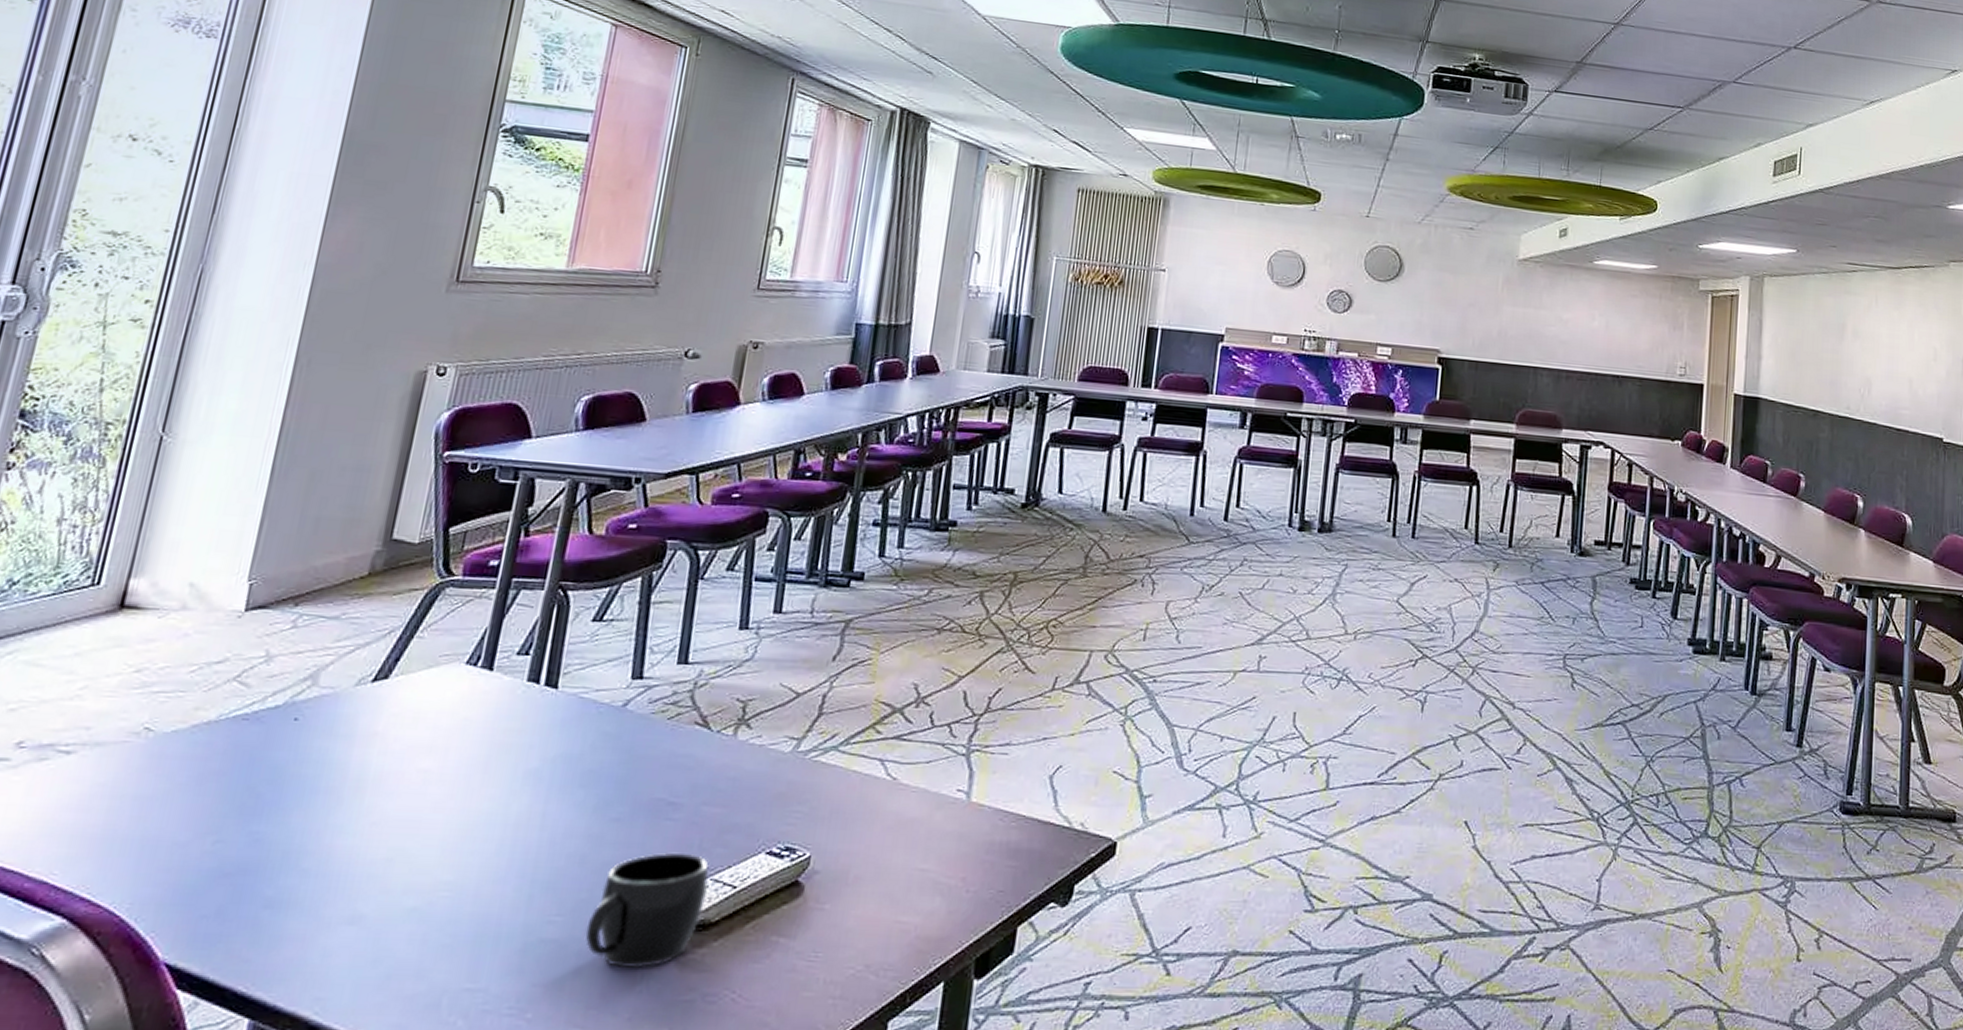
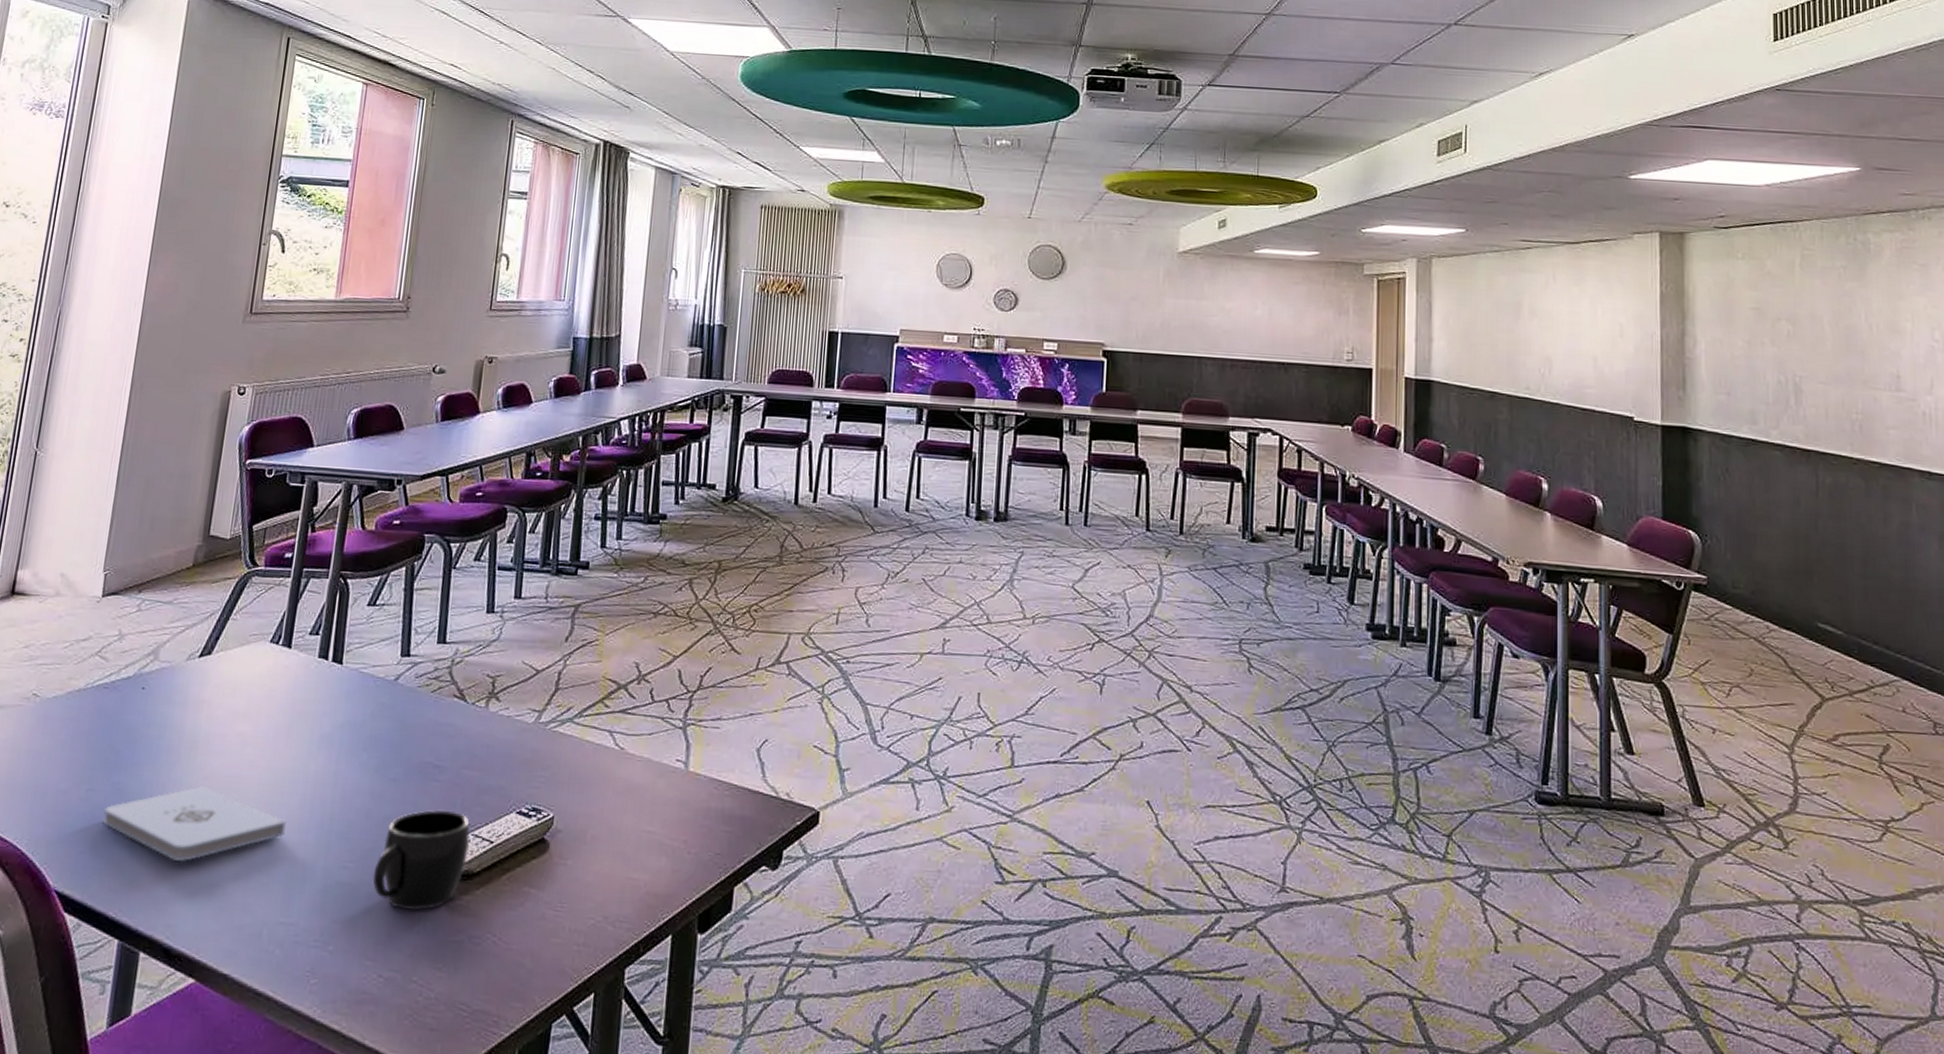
notepad: none [234,833,478,924] -> present [103,786,286,863]

